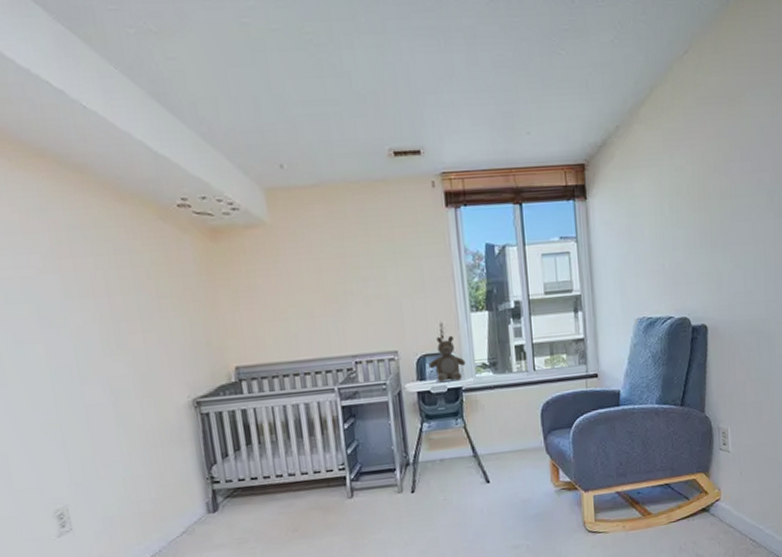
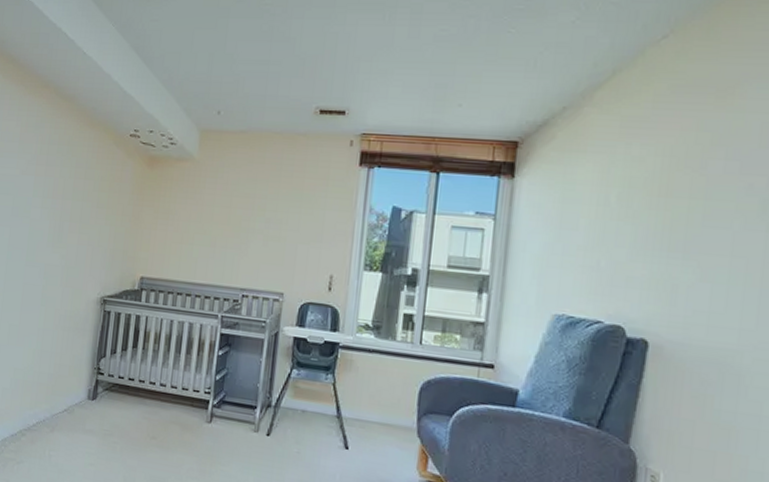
teddy bear: present [428,335,466,383] -> none [310,287,349,336]

